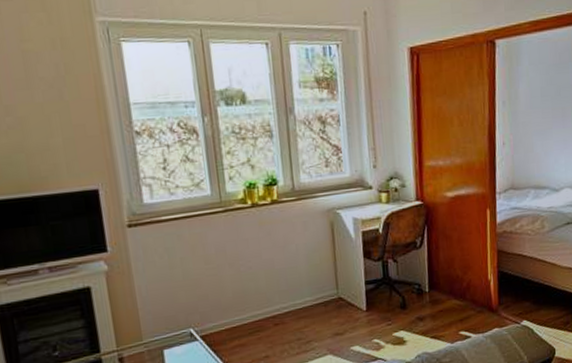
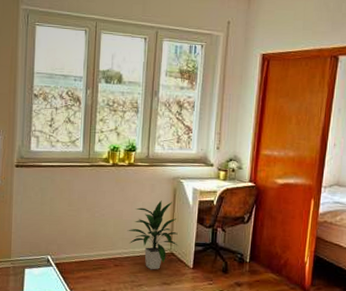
indoor plant: none [282,237,346,322] -> present [127,200,178,270]

